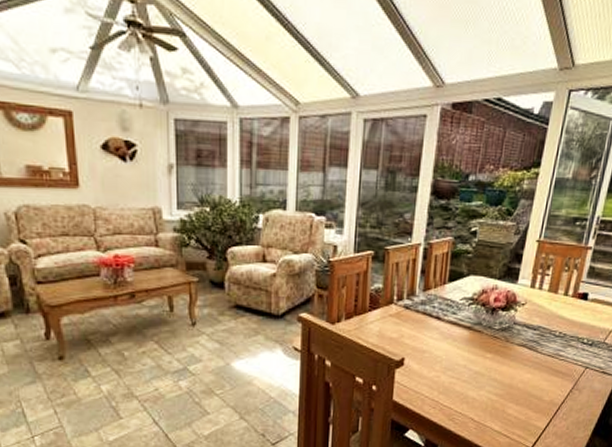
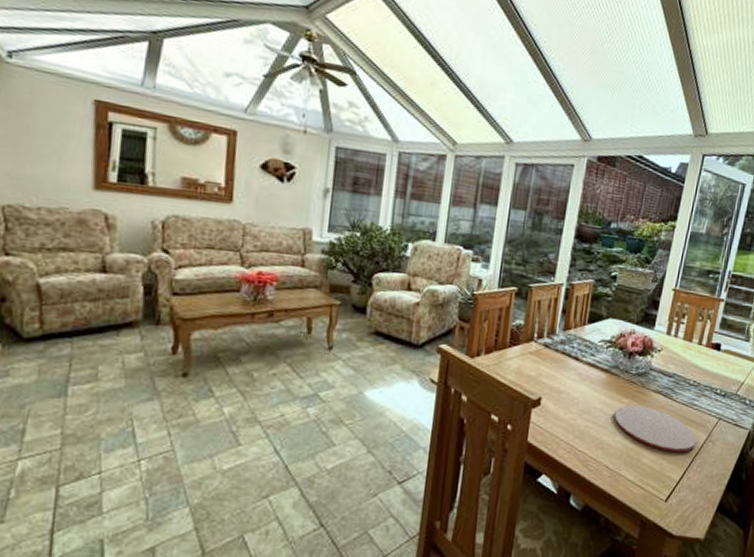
plate: none [478,360,563,402] -> present [614,405,697,453]

